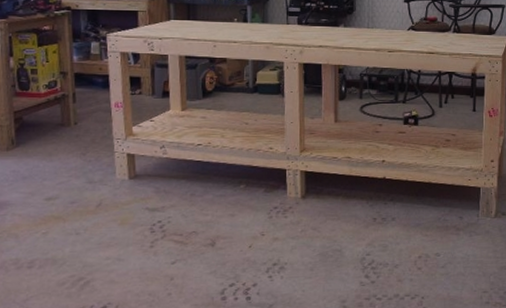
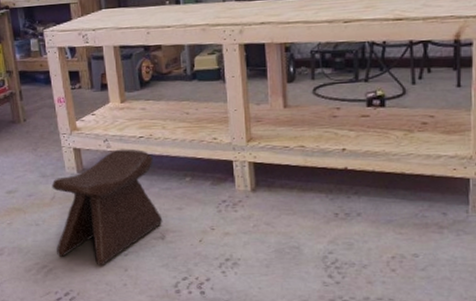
stool: none [97,156,214,275] -> present [52,149,163,265]

